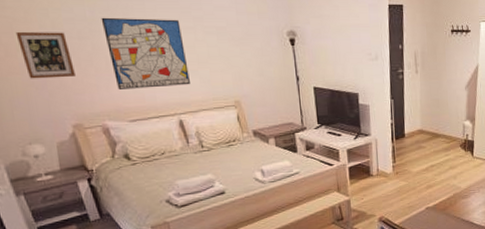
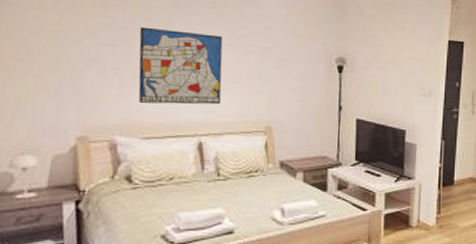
picture frame: present [15,31,75,79] -> none [44,33,98,85]

